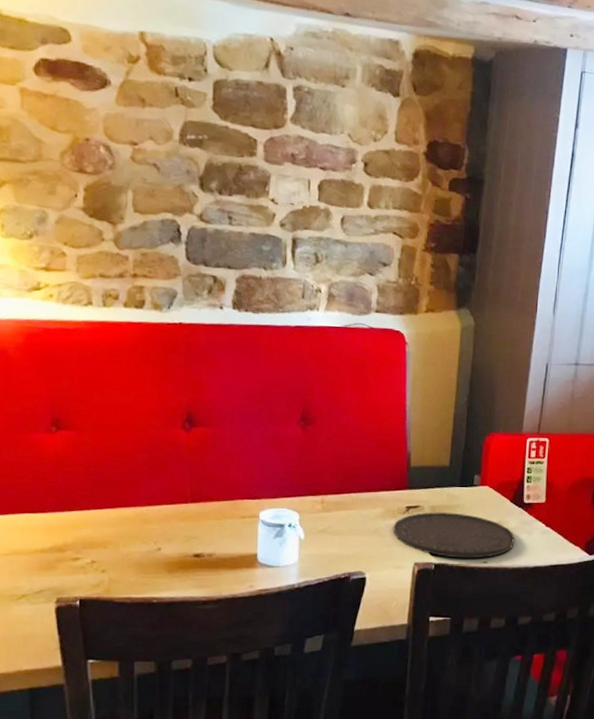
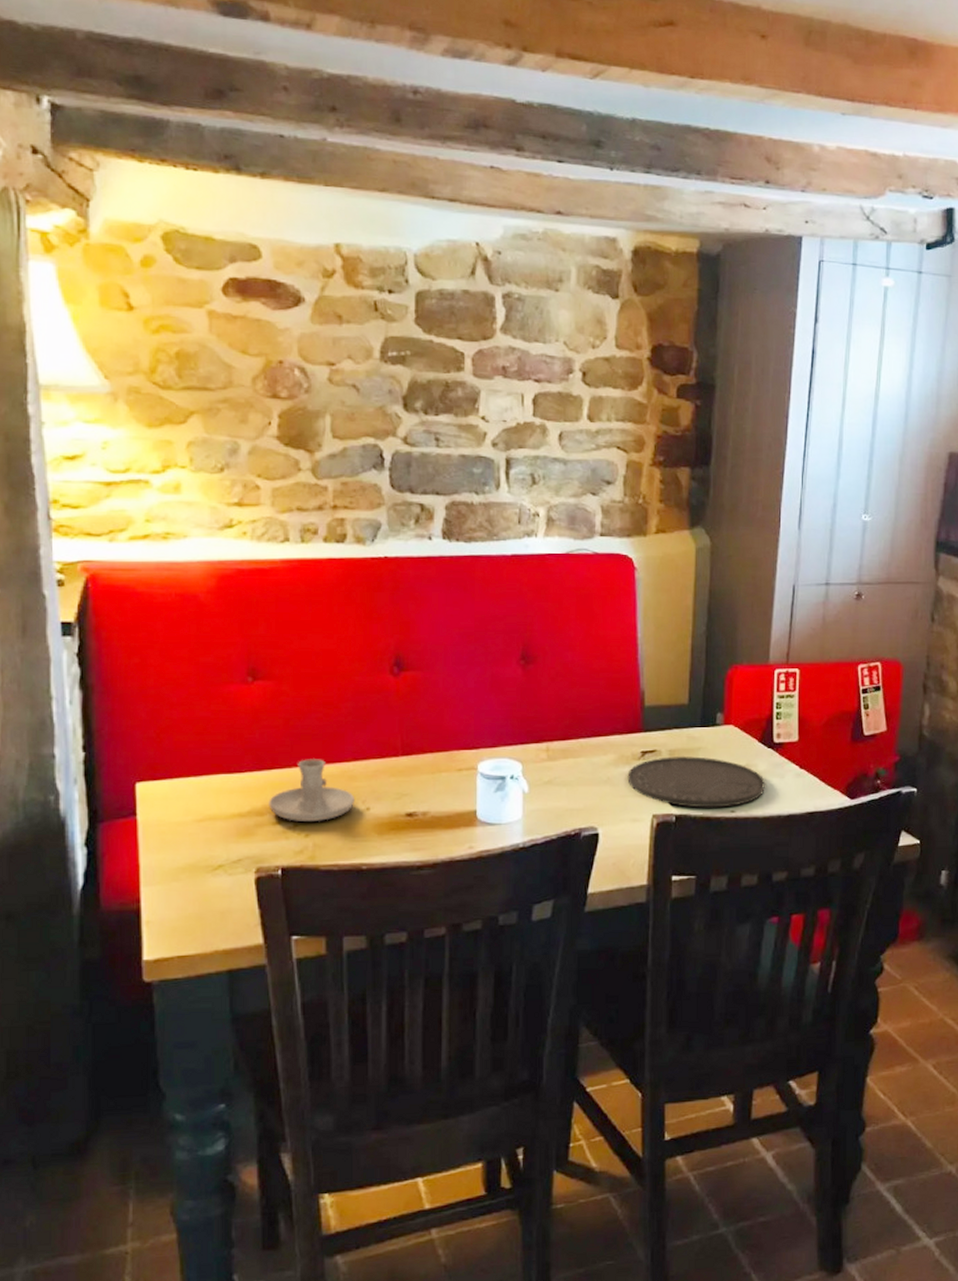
candle holder: none [69,502,148,559] -> present [269,759,356,821]

